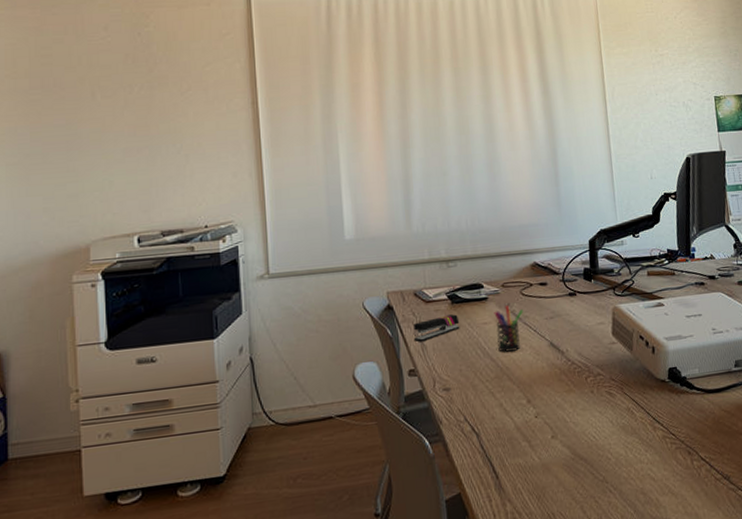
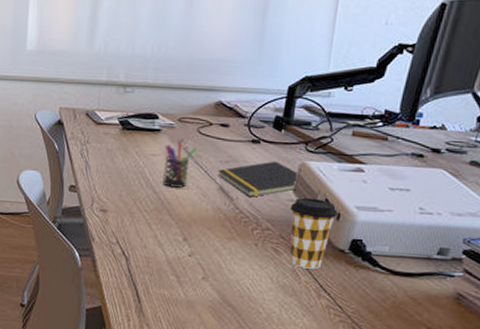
stapler: present [413,314,460,342] -> none [79,140,128,162]
notepad: none [545,309,614,347] -> present [217,161,298,197]
coffee cup: none [613,337,653,406] -> present [290,197,338,270]

